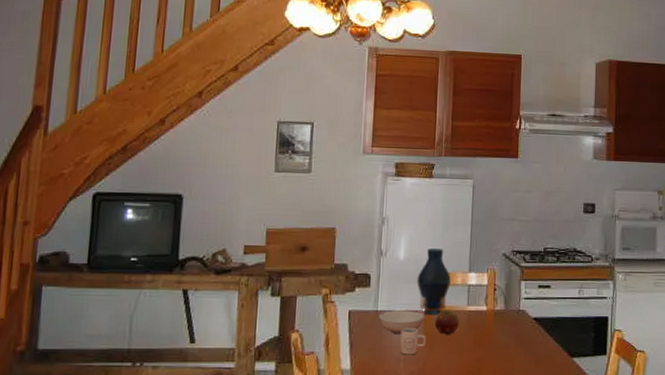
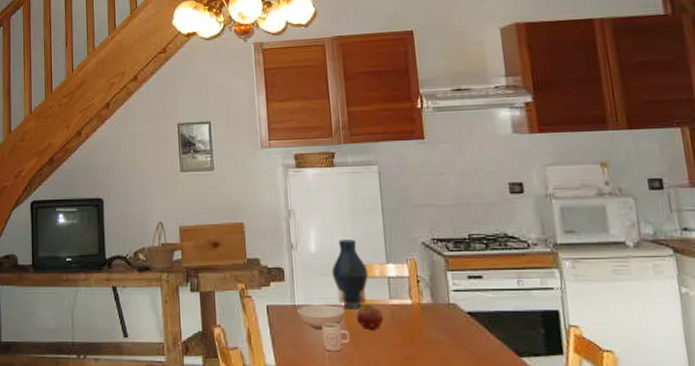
basket: none [226,222,261,274] -> present [145,221,176,271]

